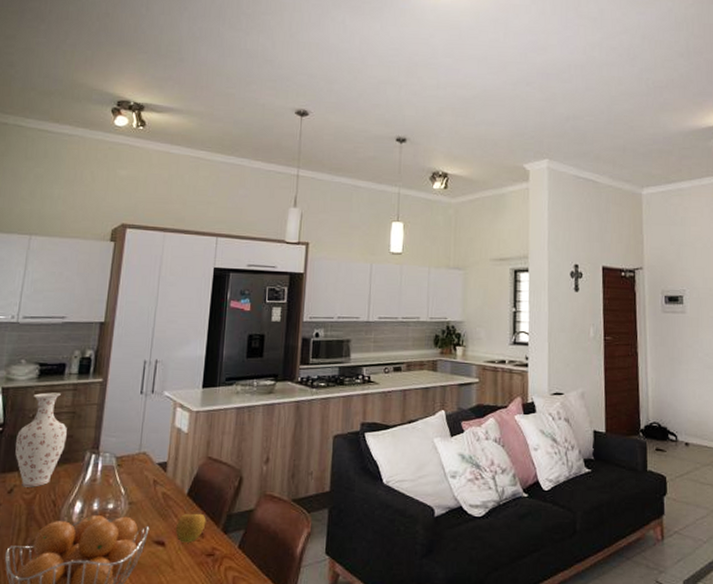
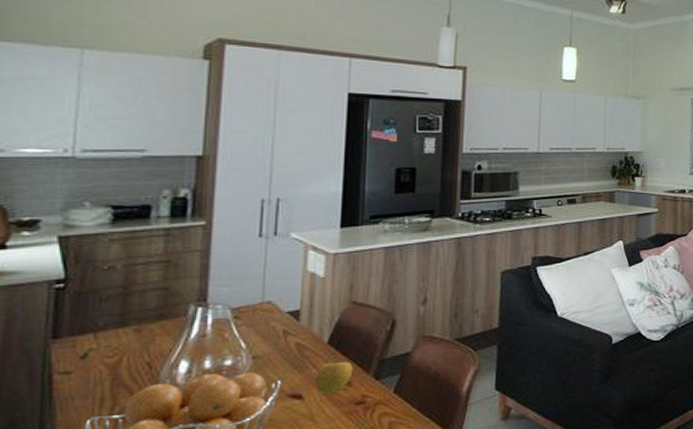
vase: present [15,392,67,487] -> none [85,239,160,350]

